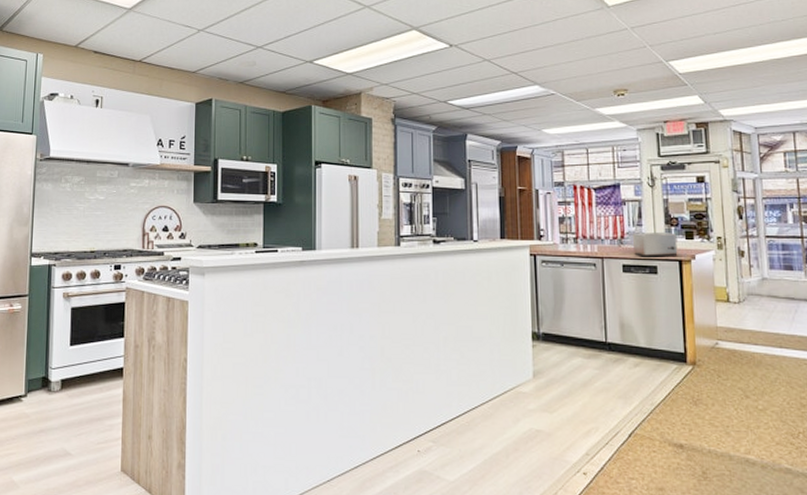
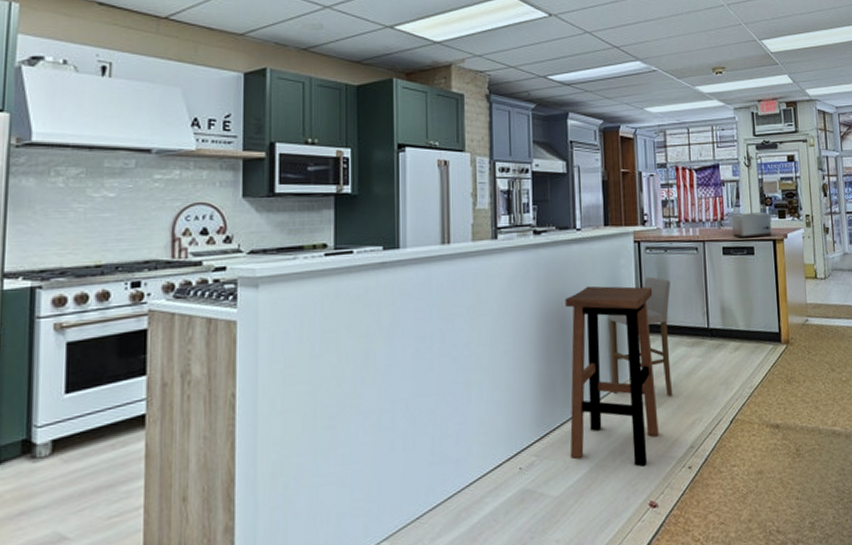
bar stool: none [462,293,553,466] -> present [565,286,659,467]
bar stool: none [504,288,568,403] -> present [608,276,673,396]

